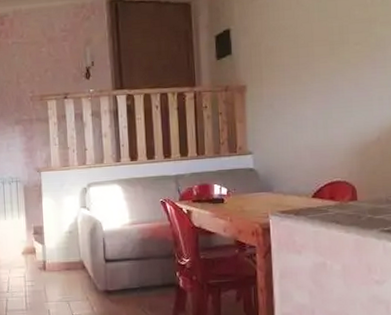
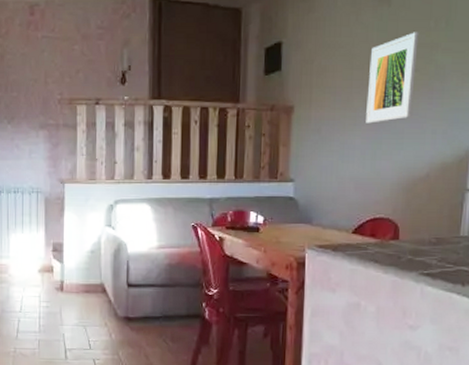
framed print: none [313,9,358,96] -> present [366,32,419,124]

